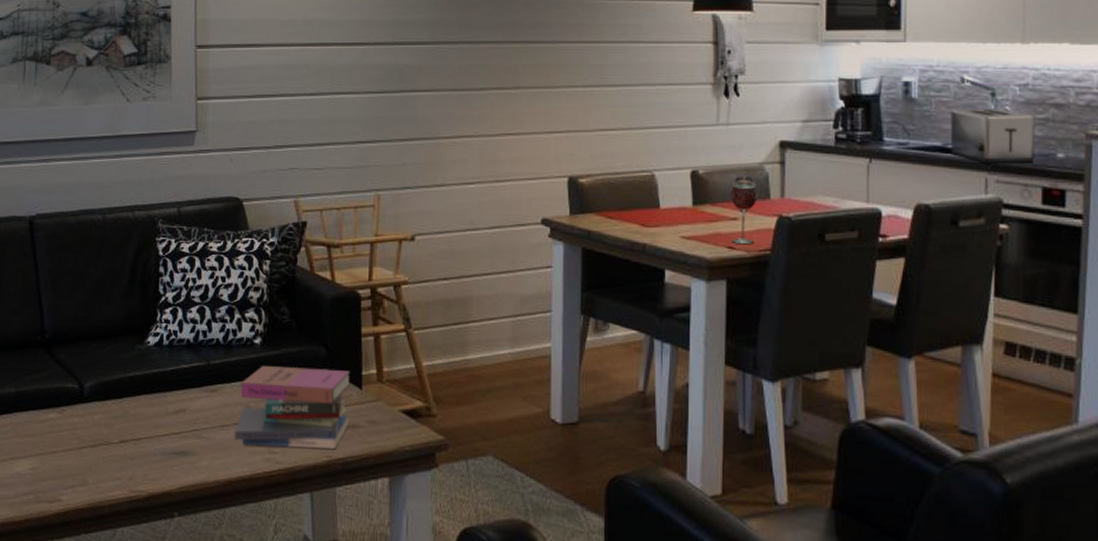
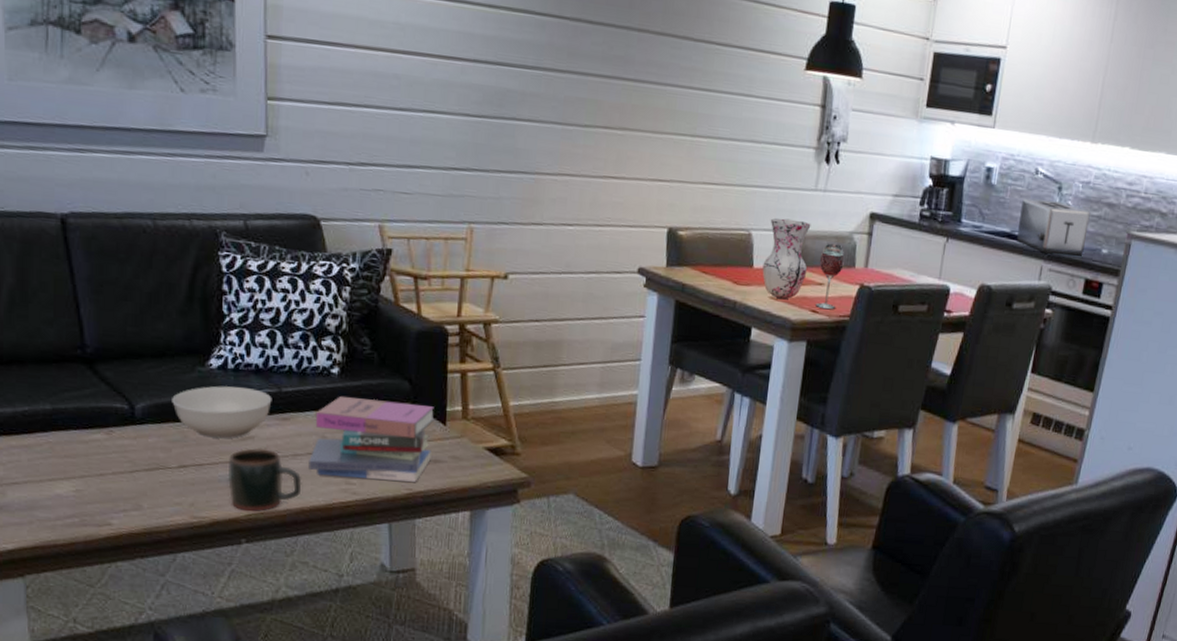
bowl: none [115,362,202,413] -> present [172,386,272,439]
mug: none [162,420,229,484] -> present [227,447,302,512]
vase: none [670,156,718,238] -> present [762,217,811,299]

